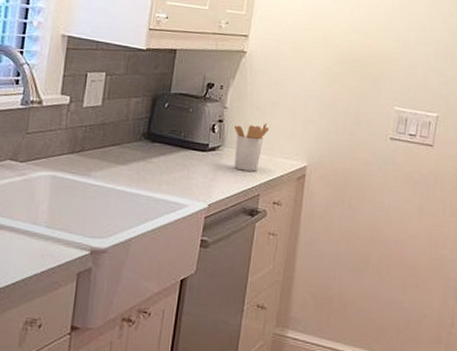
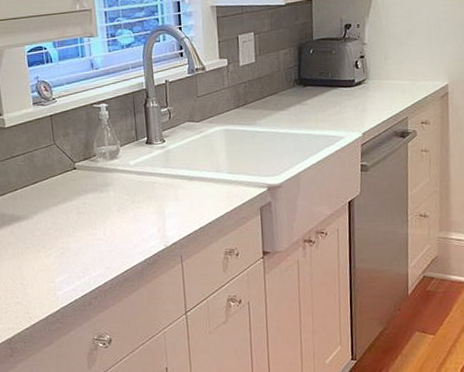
utensil holder: present [234,122,269,172] -> none [376,51,408,99]

